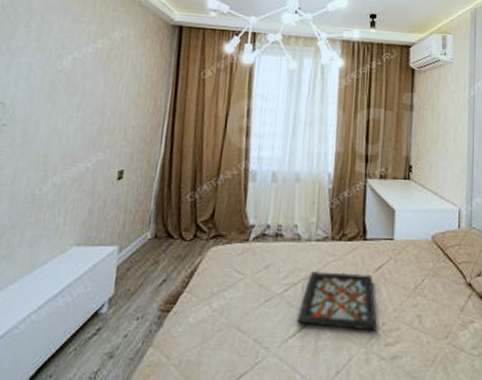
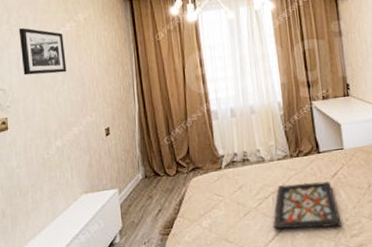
picture frame: none [32,35,92,96] -> present [18,28,67,76]

